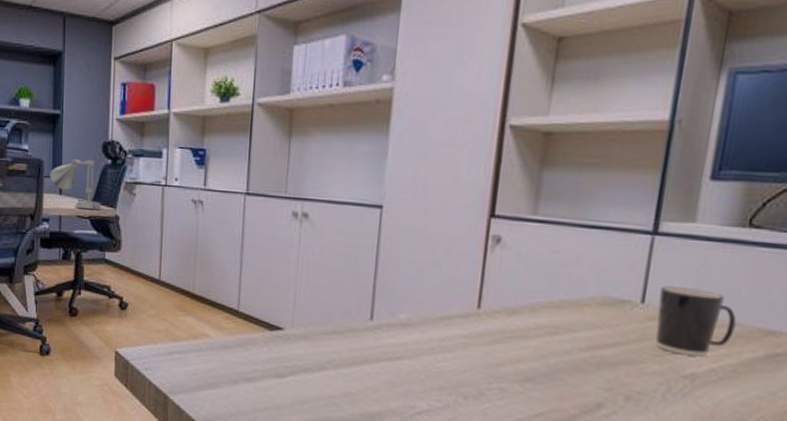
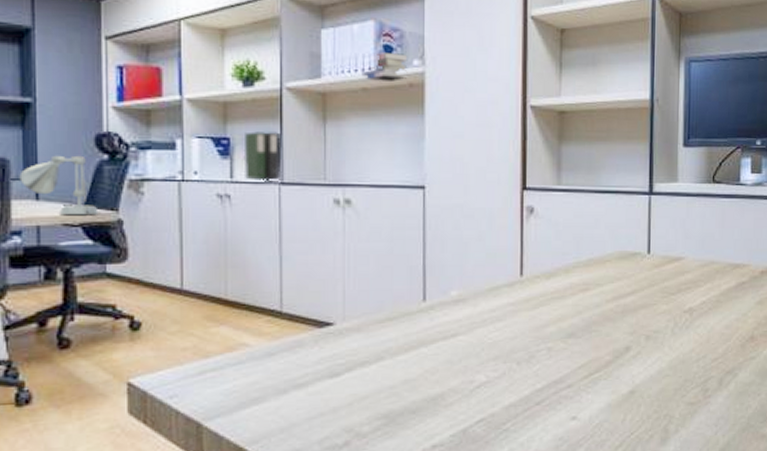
binder: none [216,144,248,190] -> present [243,132,280,180]
books: none [329,68,377,98] -> present [361,53,408,82]
mug: present [655,286,737,357] -> none [659,237,714,294]

